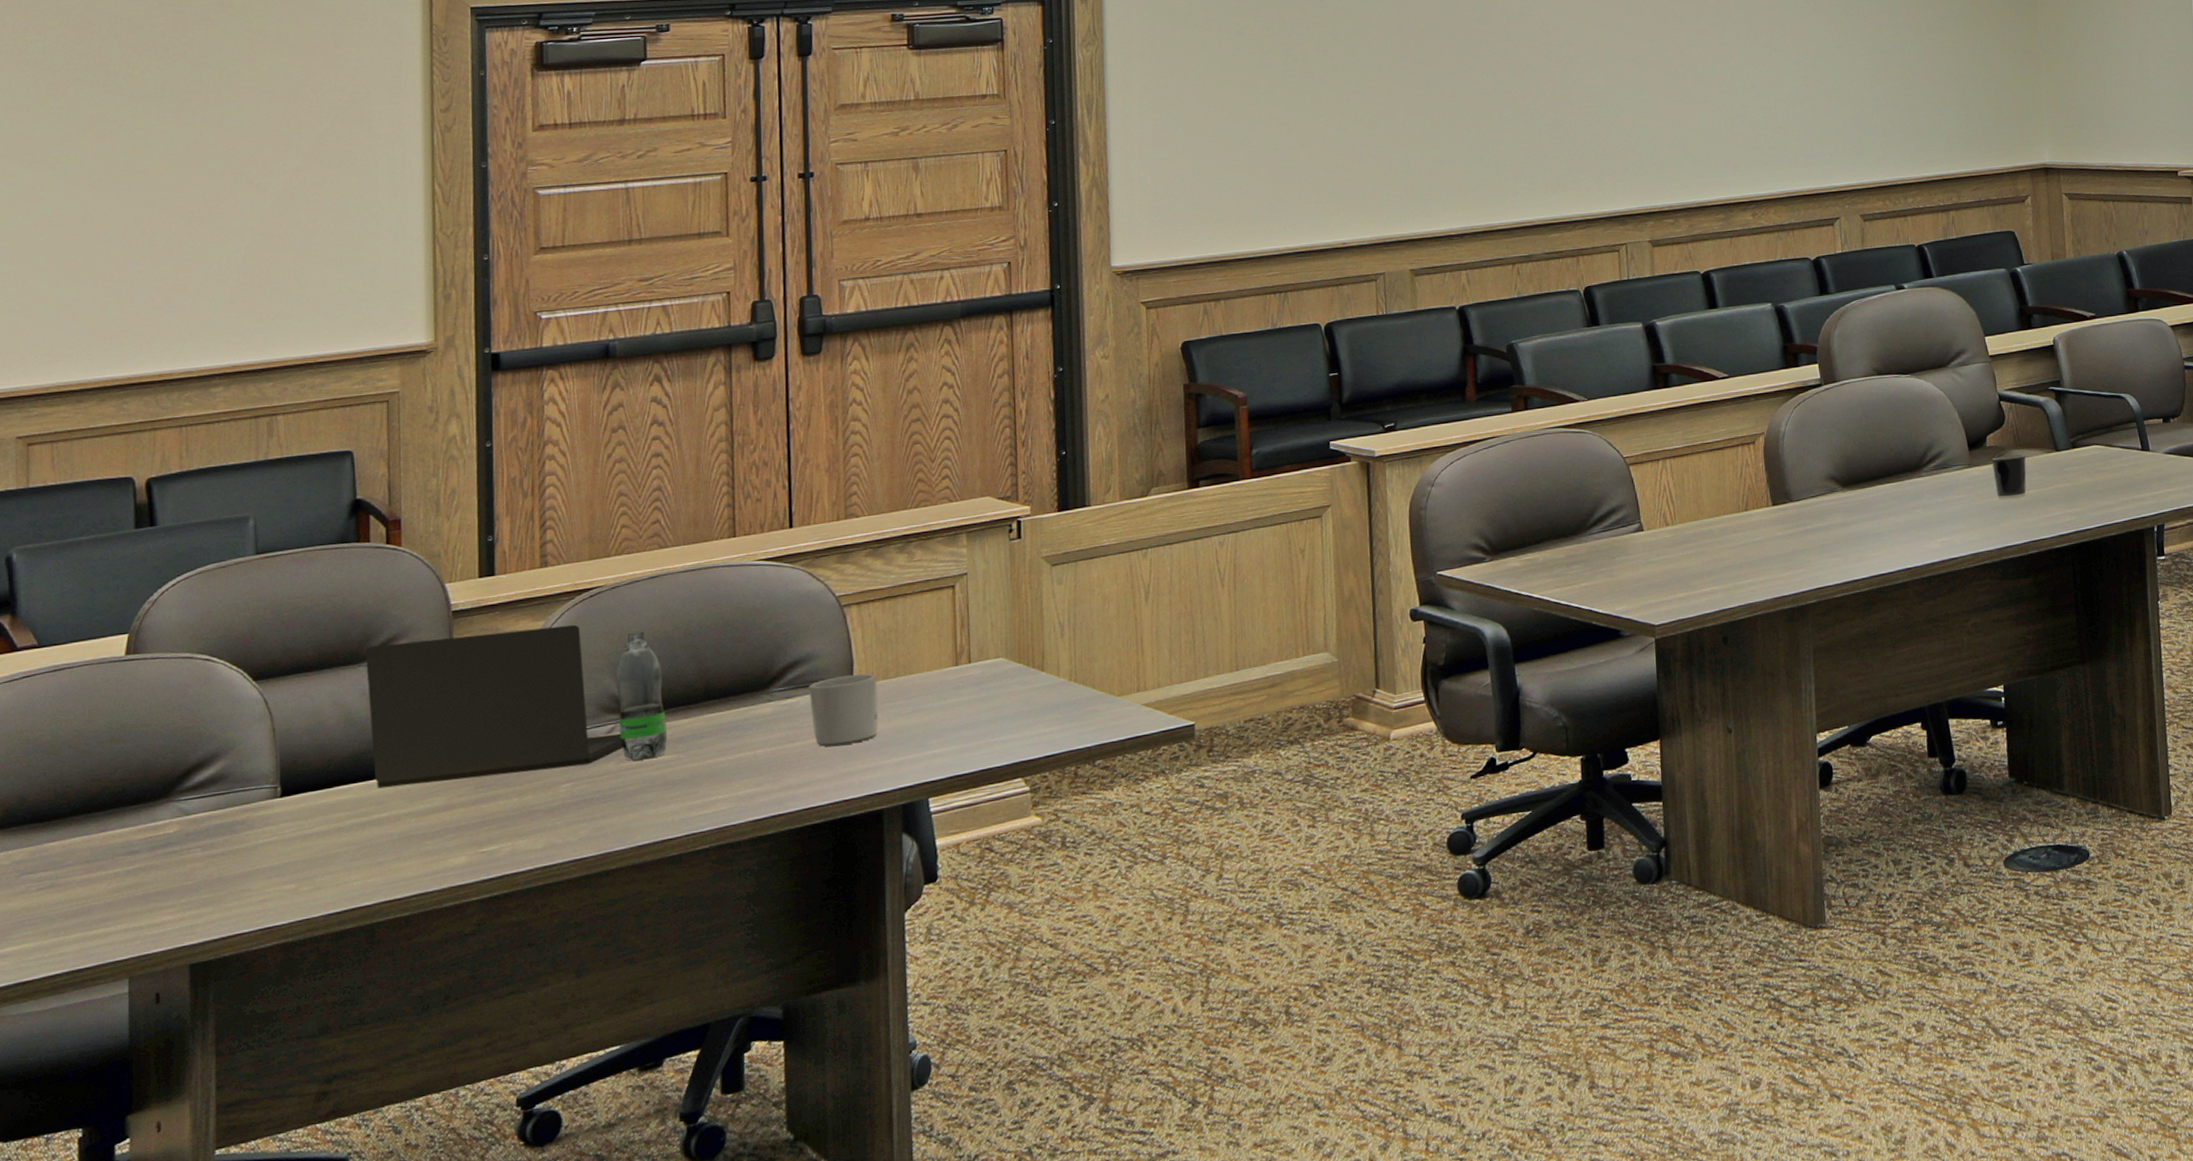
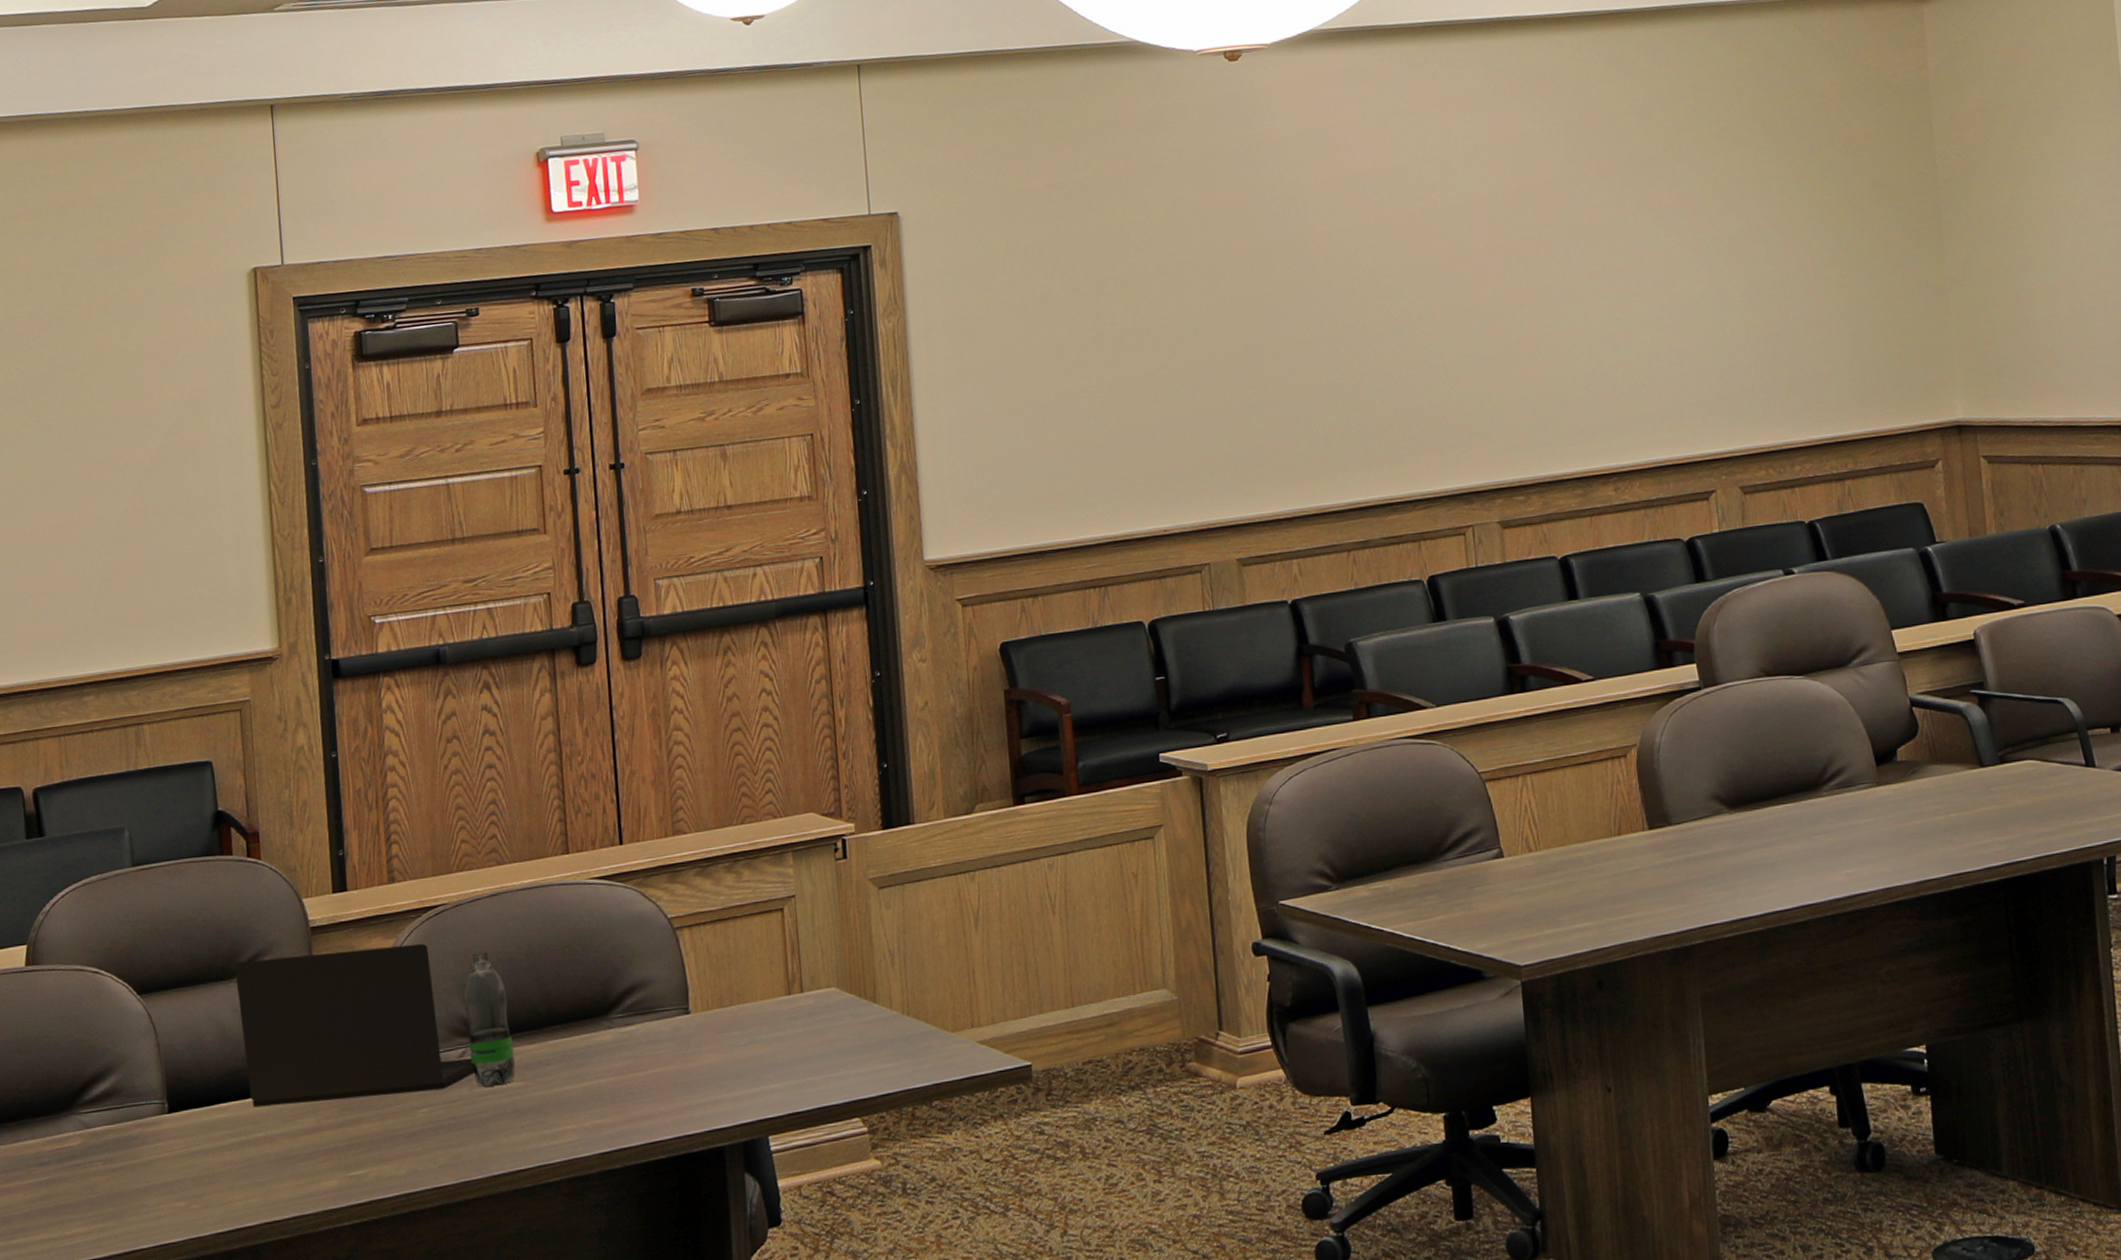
mug: present [808,673,879,747] -> none [646,1001,716,1078]
mug: present [1991,454,2027,500] -> none [1903,771,1947,825]

